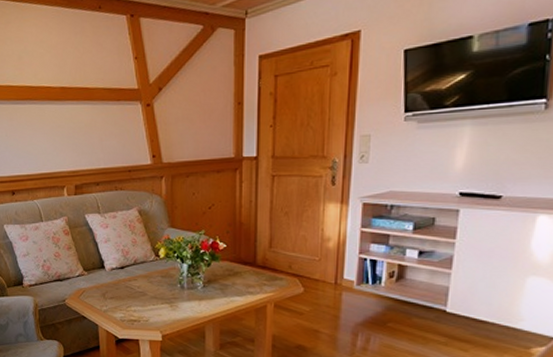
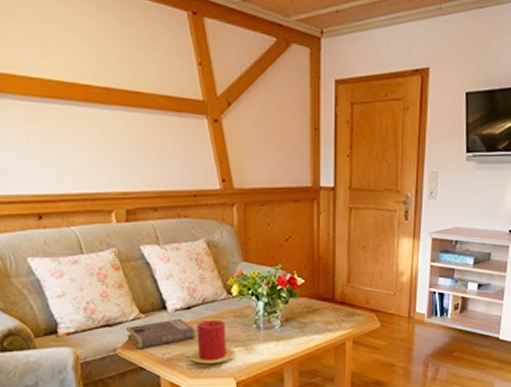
book: none [73,276,129,301] -> present [126,318,197,349]
candle: none [123,279,162,318] -> present [190,320,236,364]

